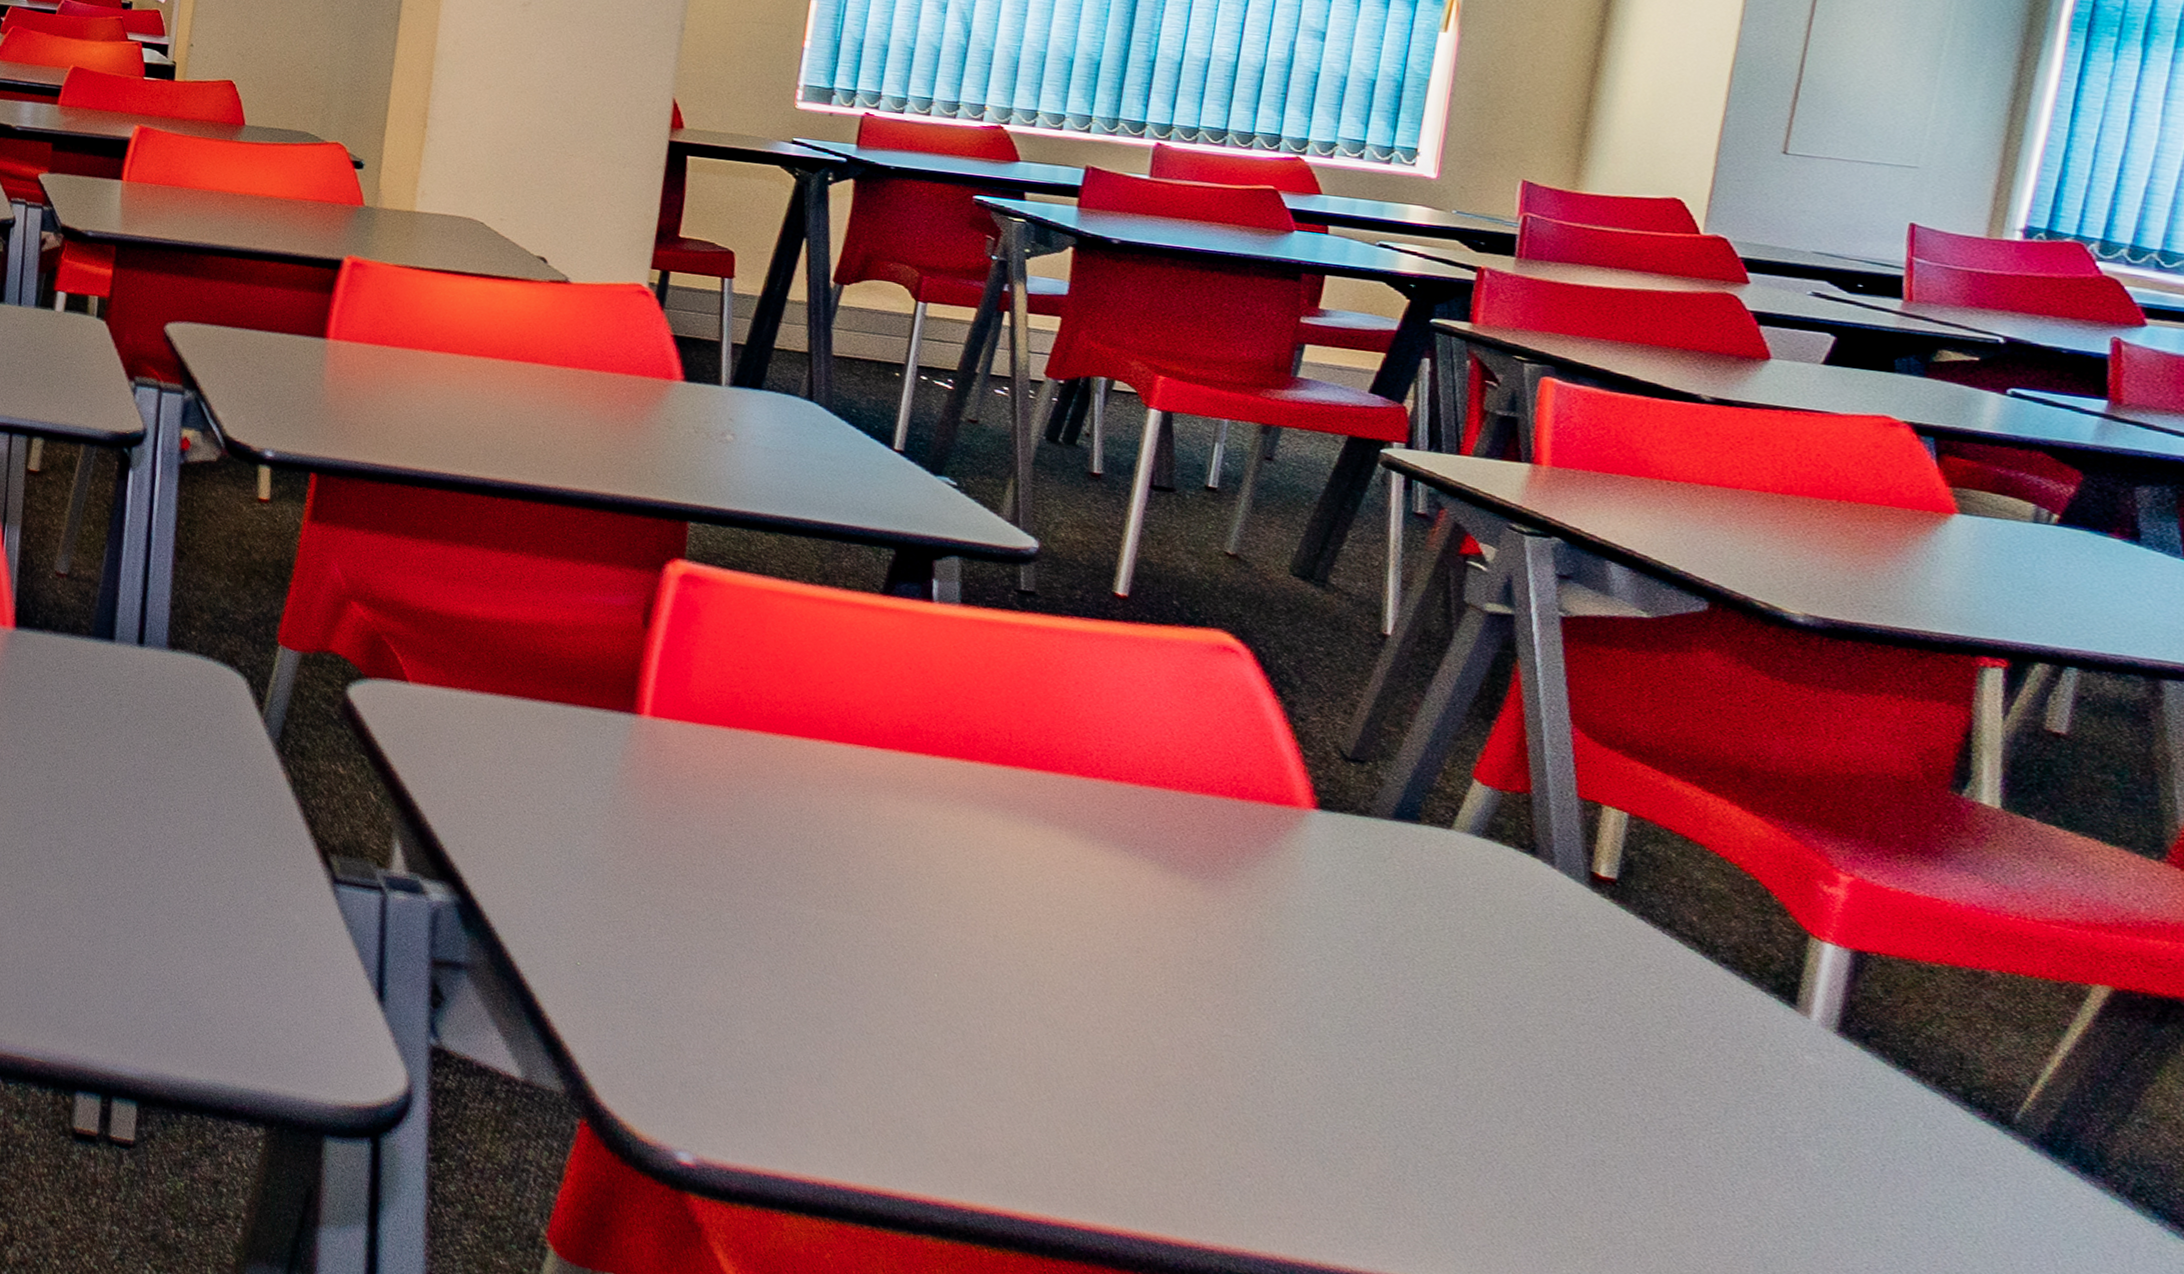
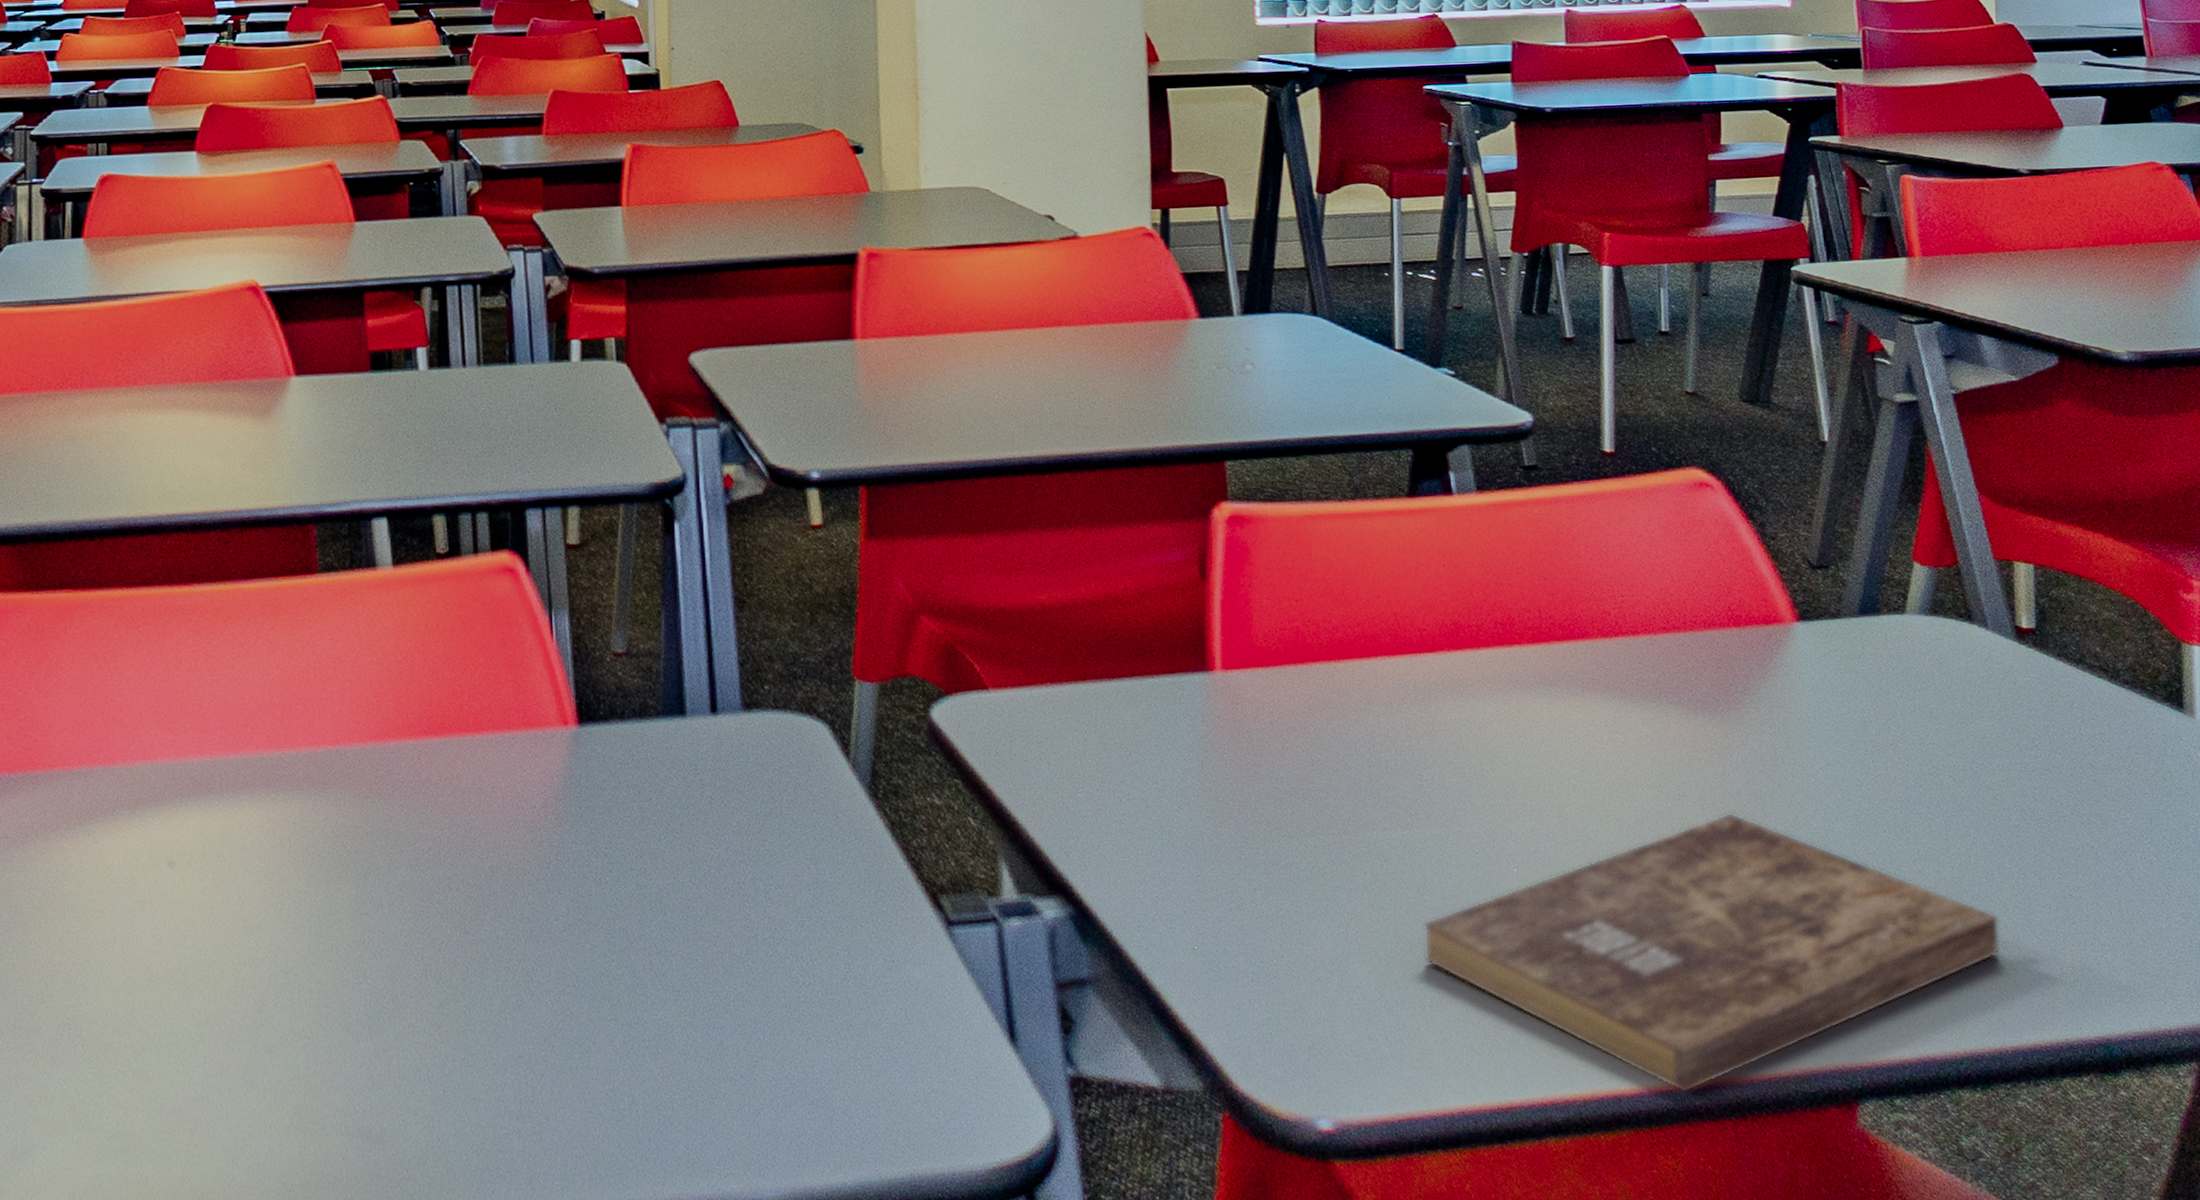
bible: none [819,978,1505,1235] -> present [1423,812,1999,1093]

